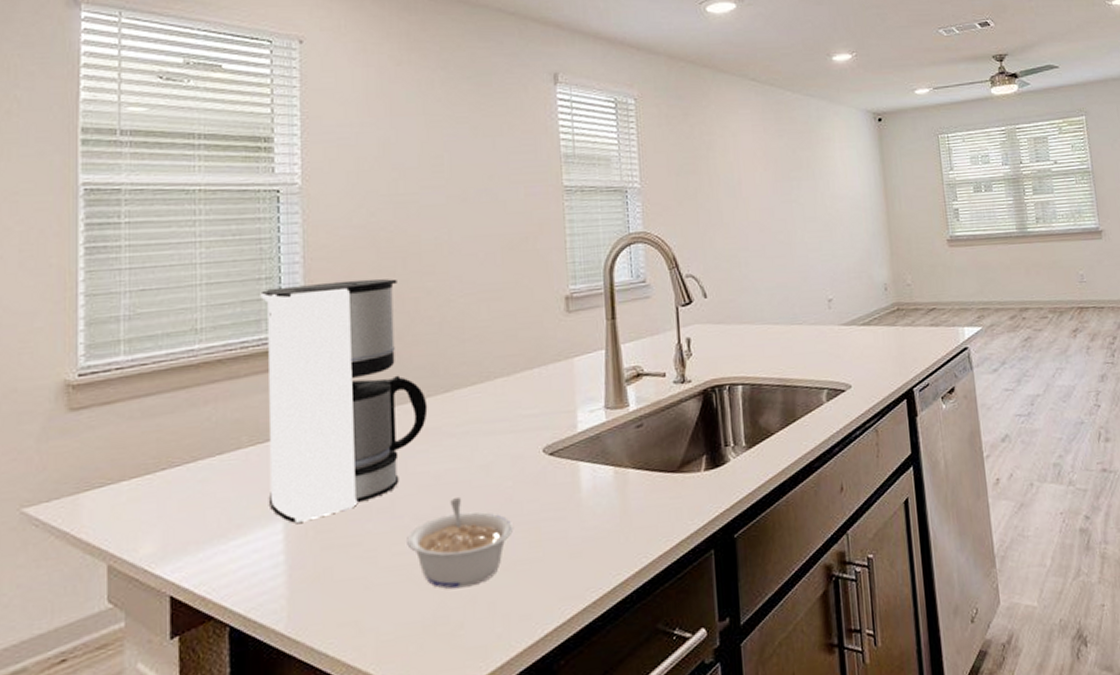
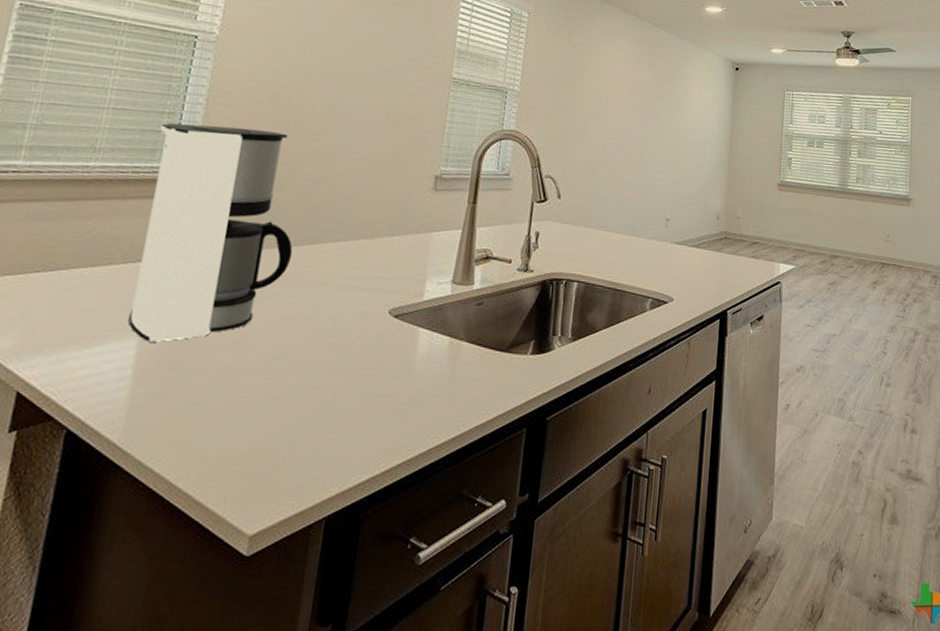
legume: present [407,498,513,590] -> none [248,343,349,427]

